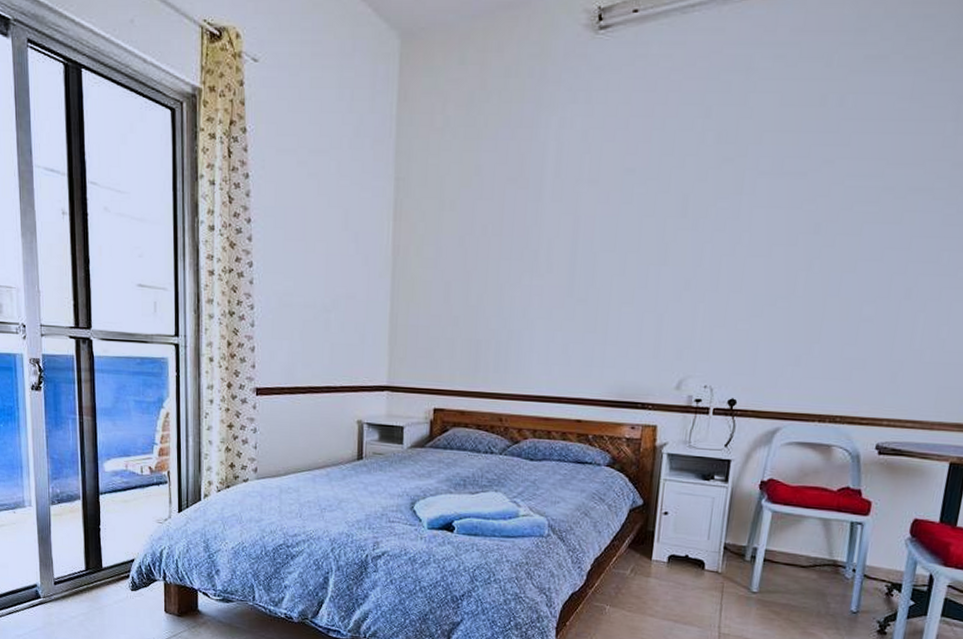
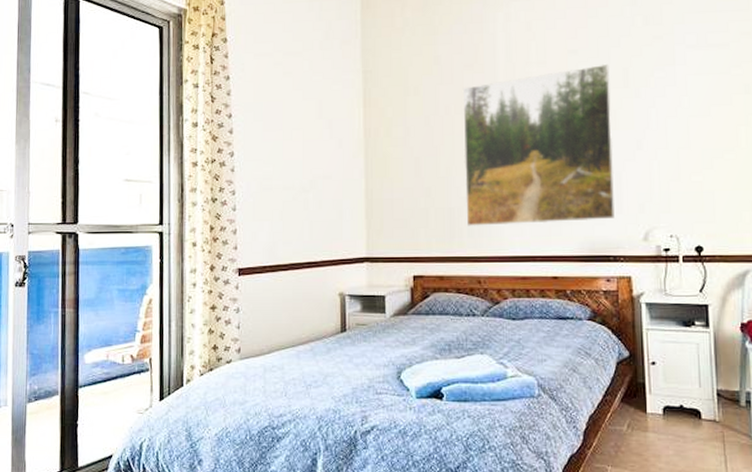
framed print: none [493,188,669,364] -> present [462,65,615,226]

